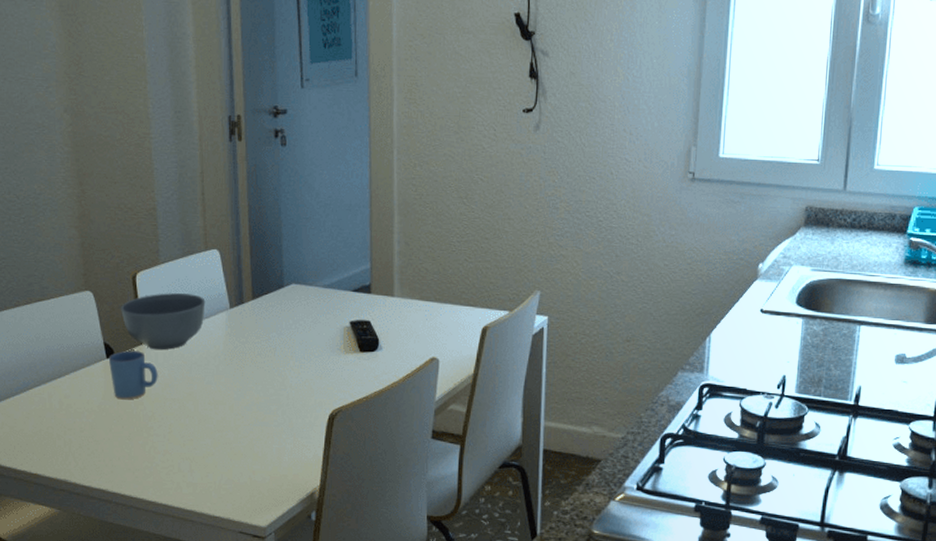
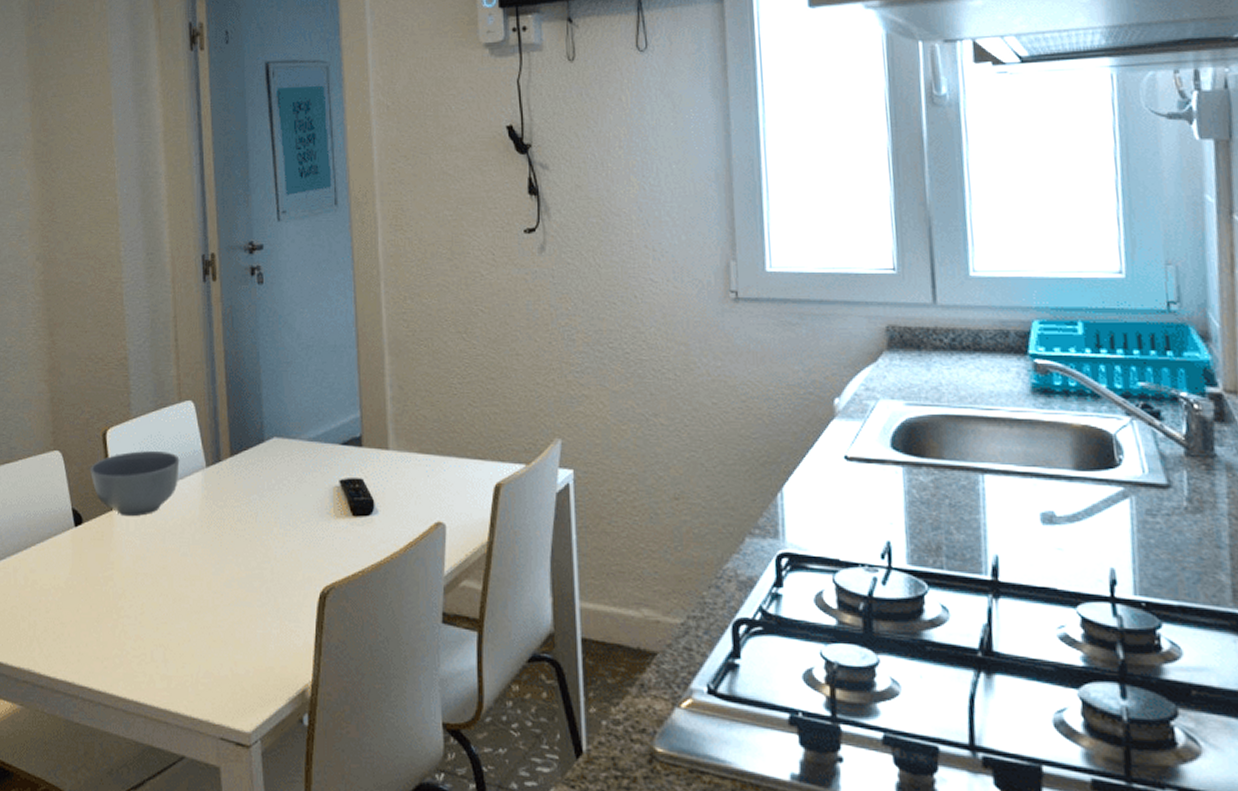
mug: present [108,350,158,400] -> none [76,517,129,575]

